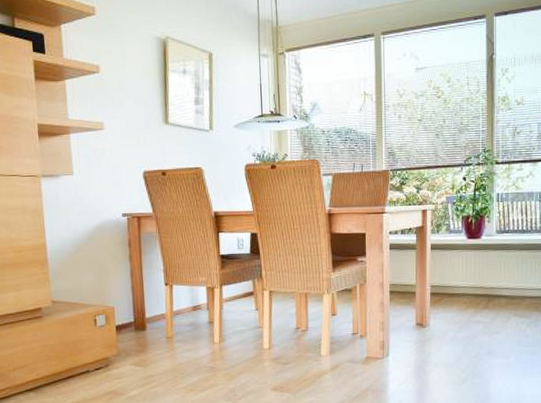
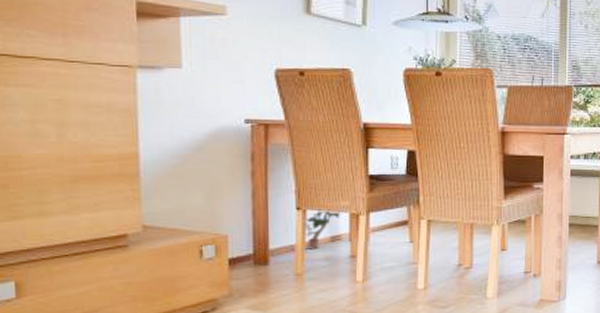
potted plant: none [171,284,200,317] -> present [303,209,341,249]

